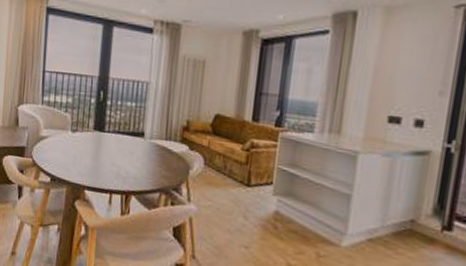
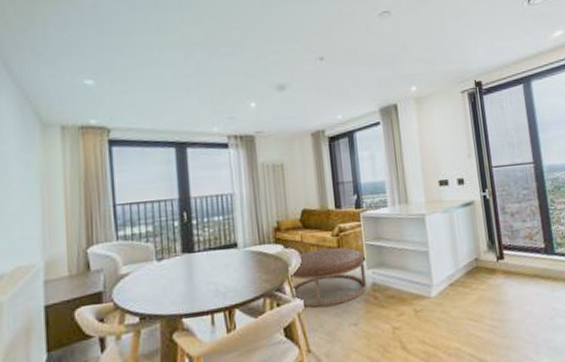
ottoman: none [189,159,272,222] -> present [291,247,367,308]

